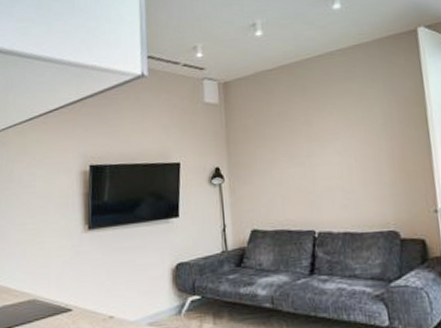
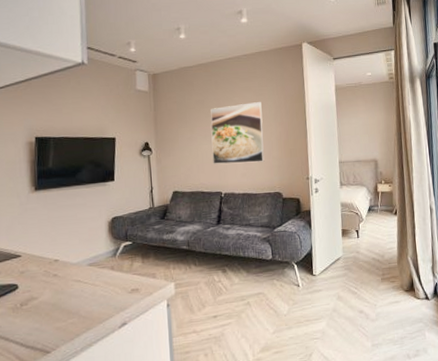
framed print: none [297,109,372,194] -> present [211,102,265,164]

